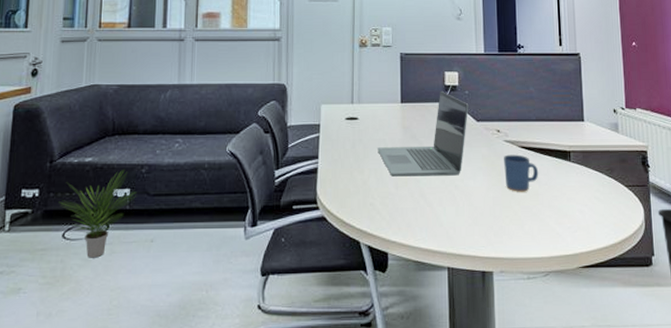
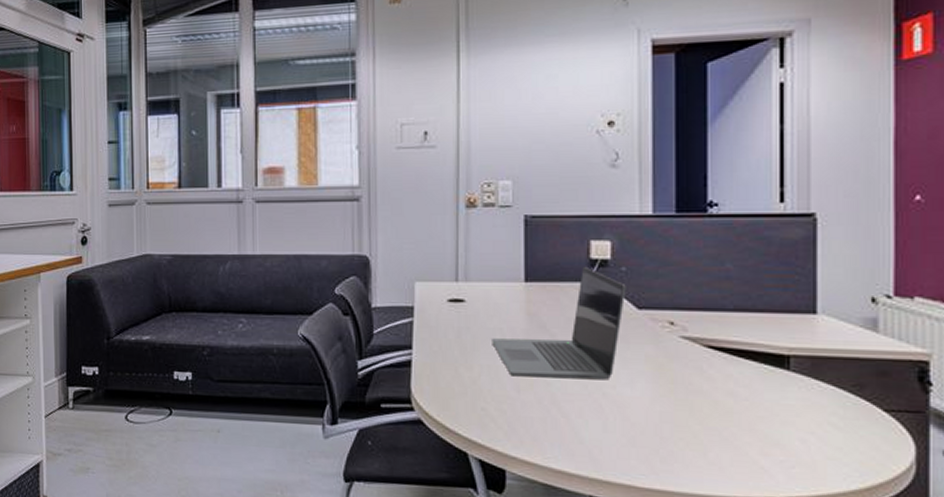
potted plant: present [59,170,137,258] -> none [119,351,200,444]
mug: present [504,154,539,192] -> none [679,356,735,408]

